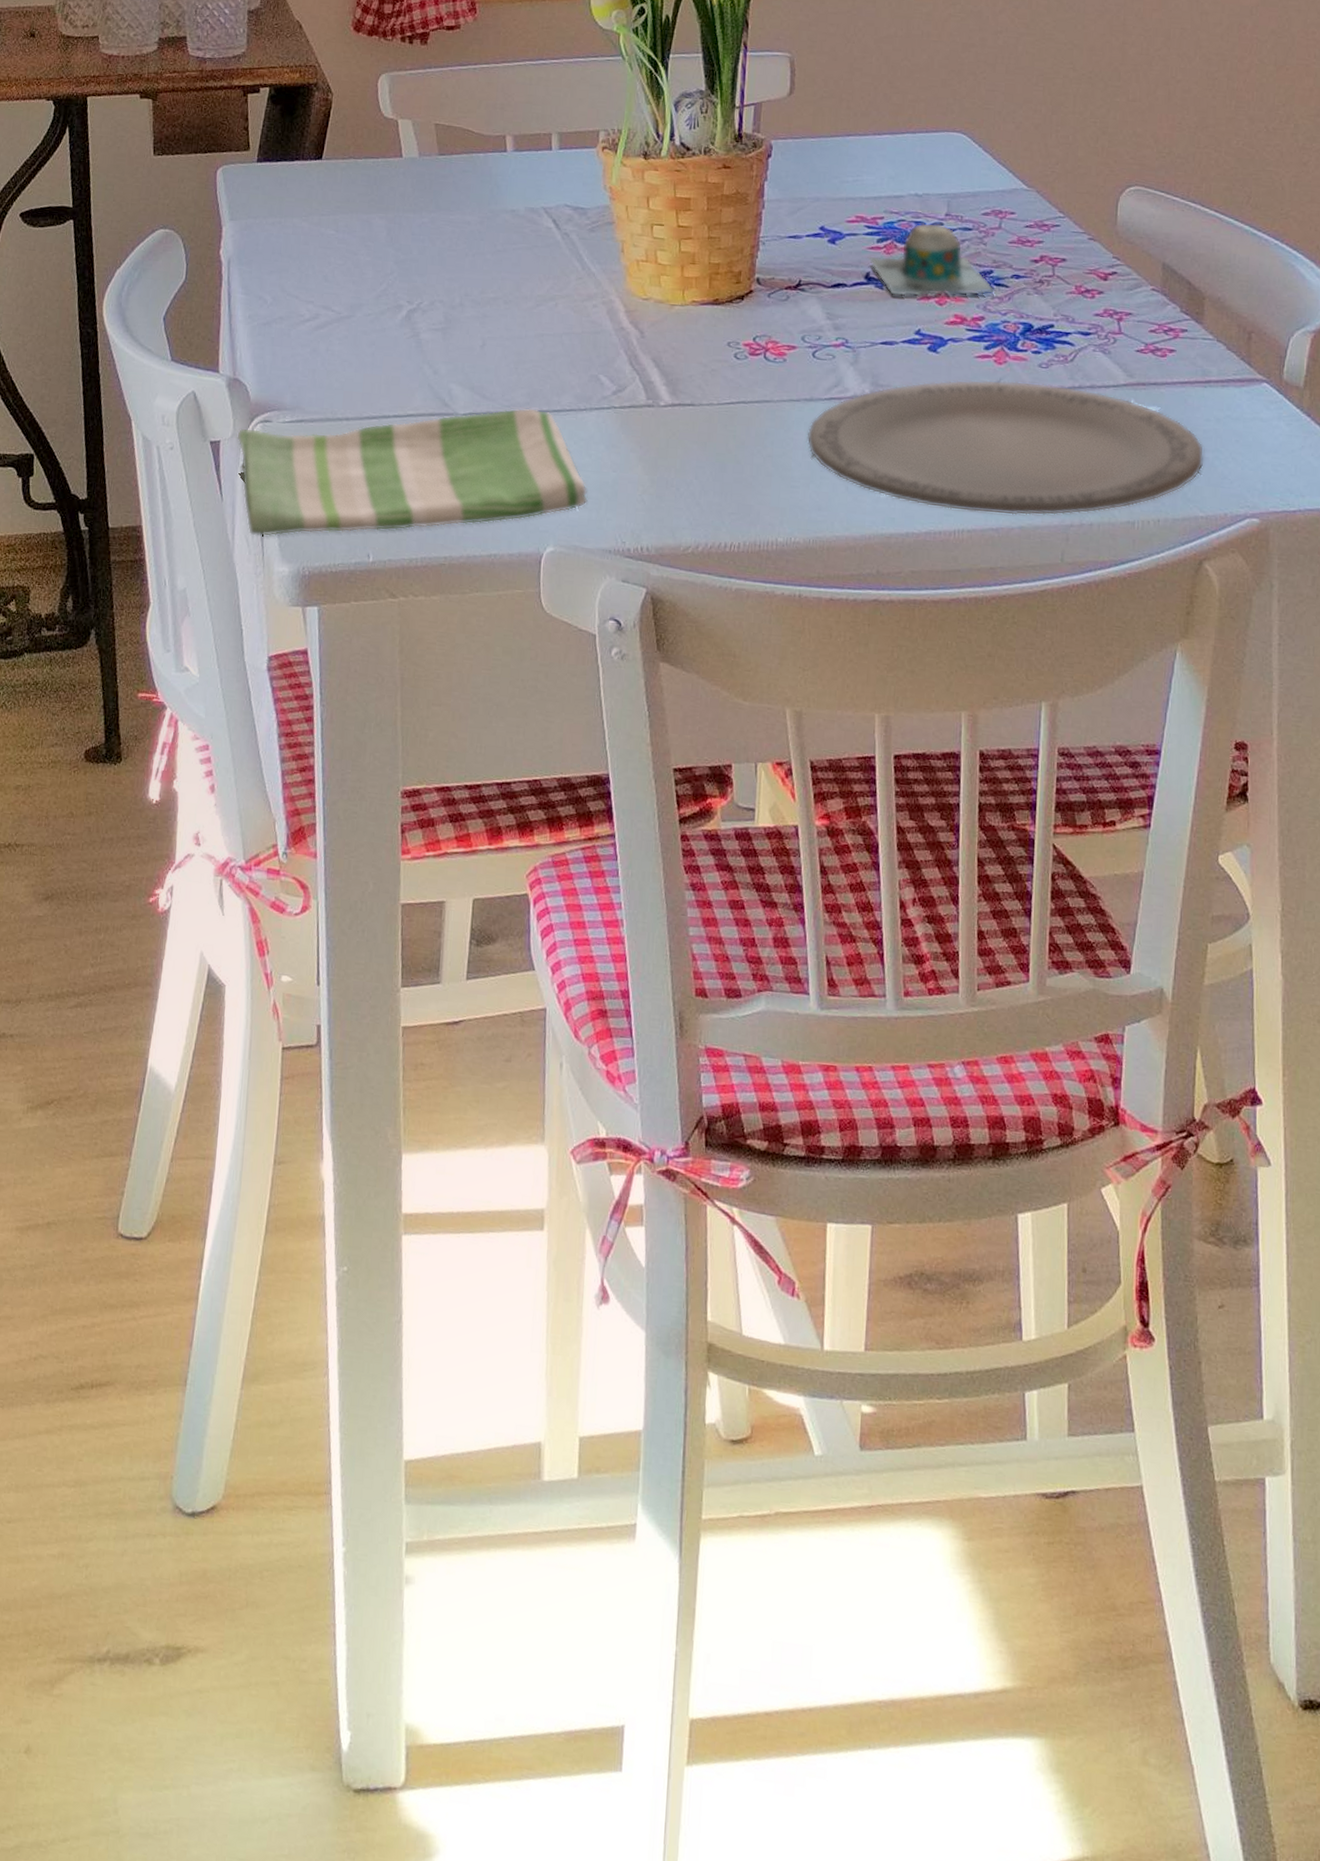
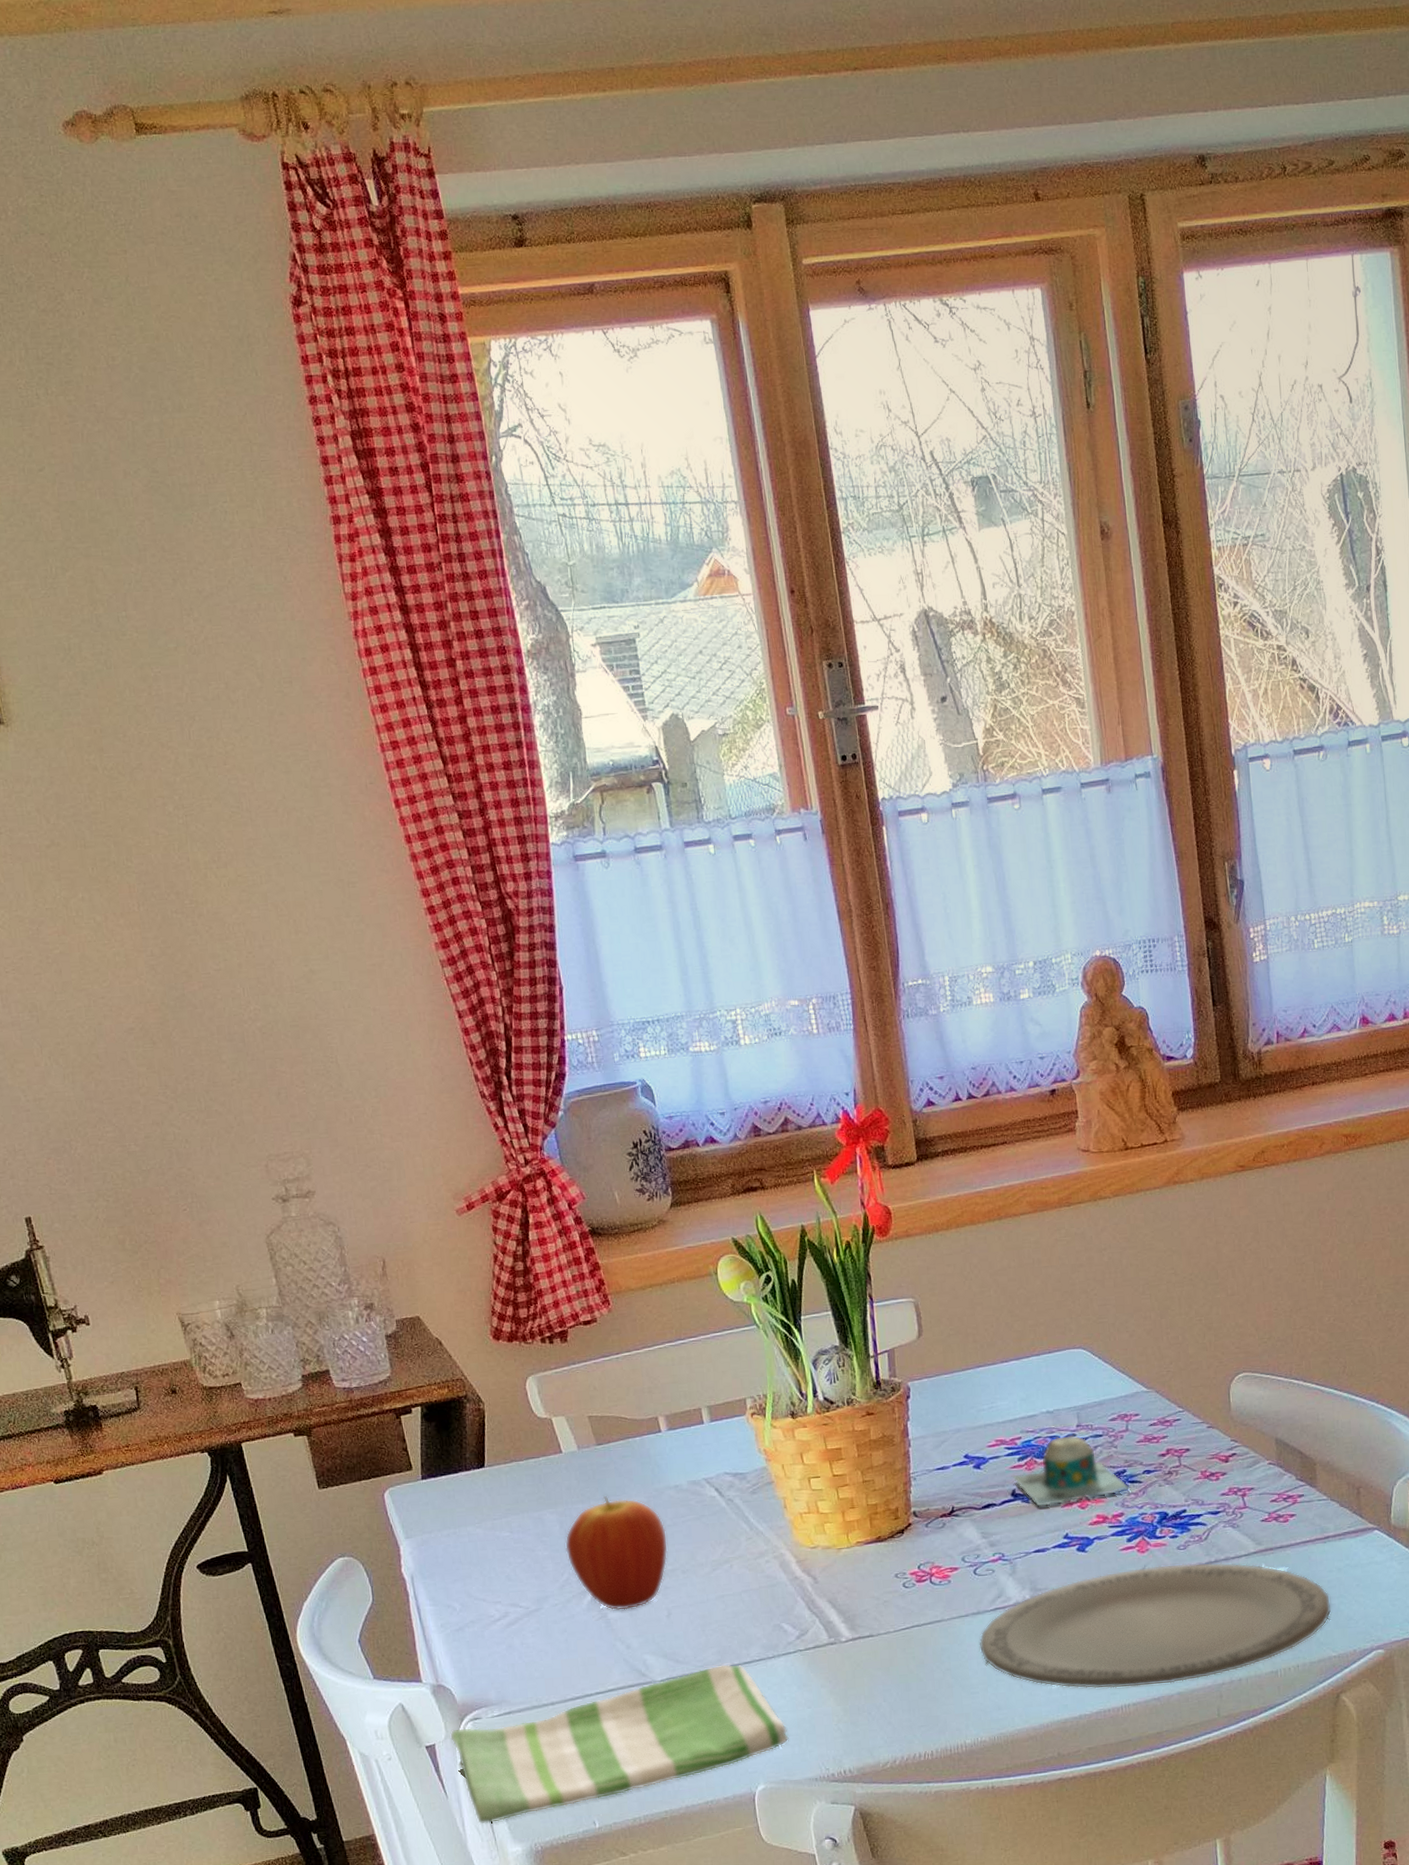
fruit: none [388,209,496,333] -> present [565,1496,668,1611]

